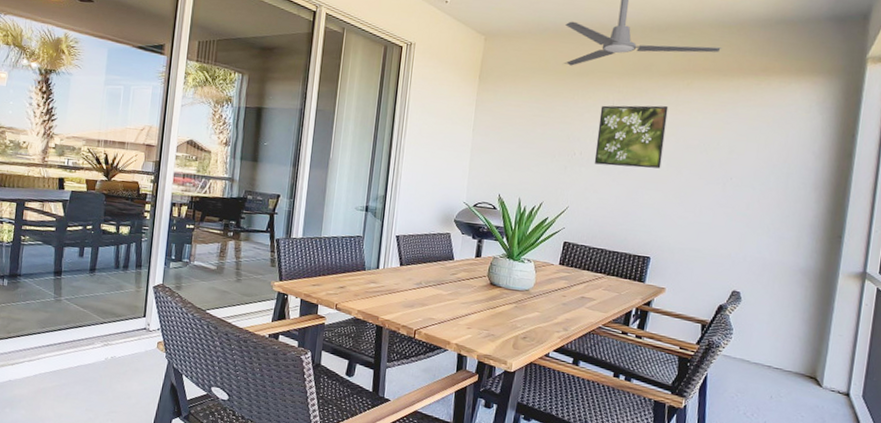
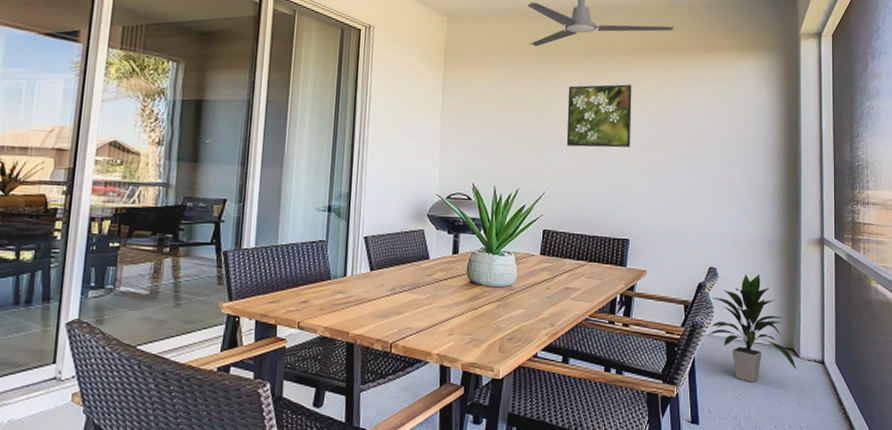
indoor plant: none [722,301,818,405] -> present [706,273,797,383]

